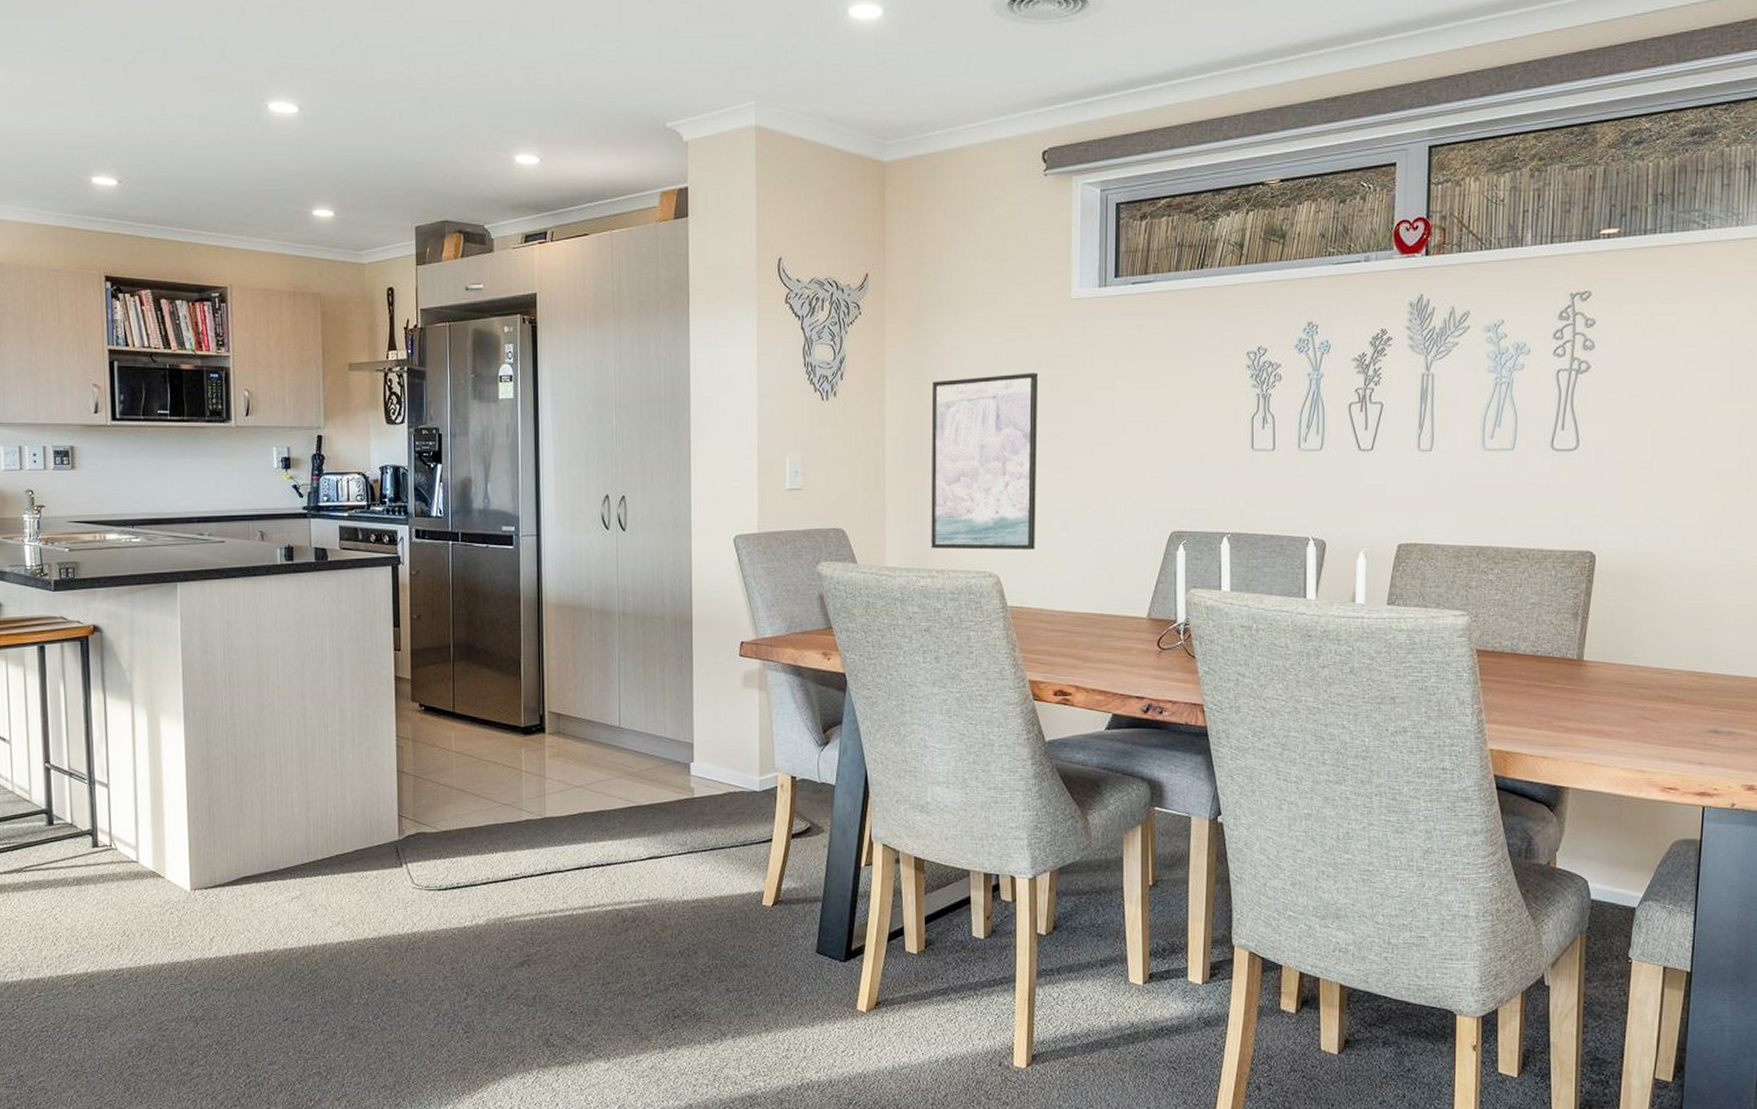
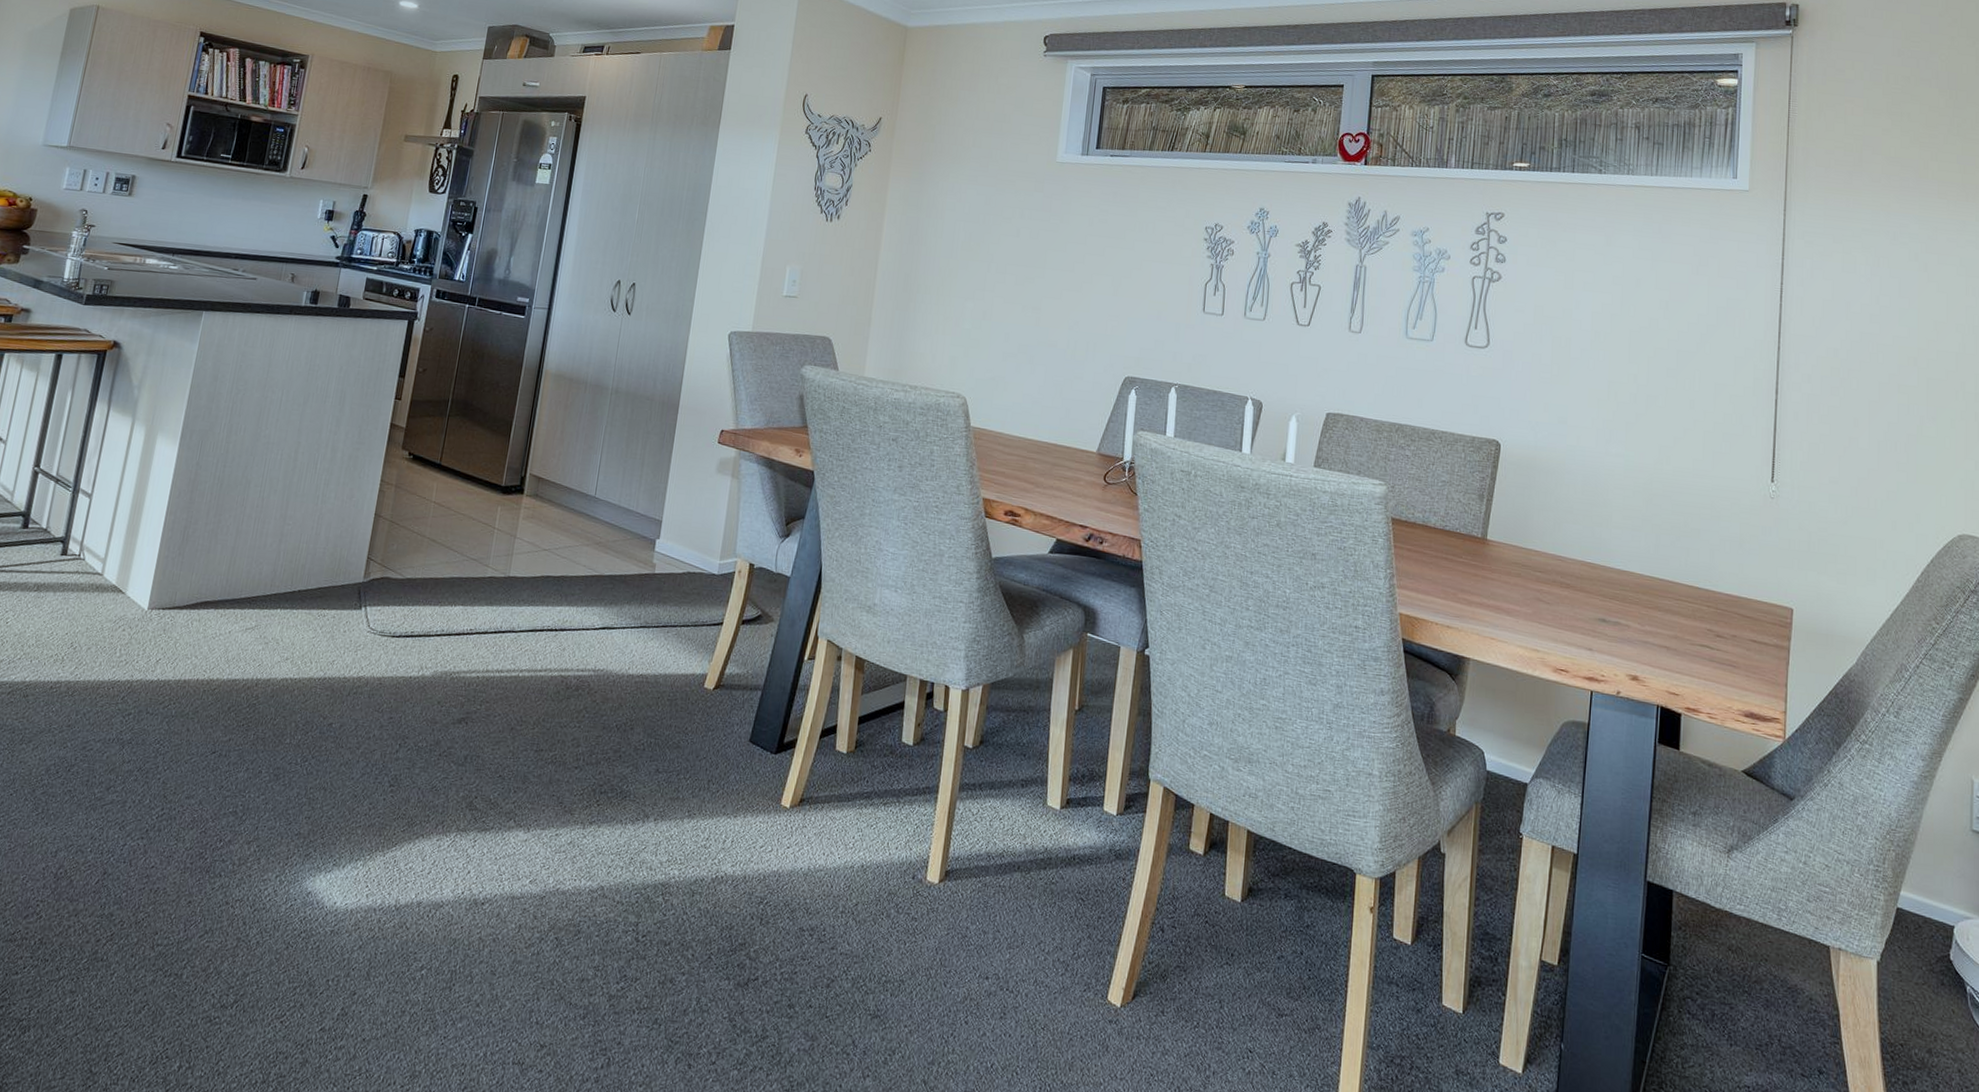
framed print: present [931,372,1039,550] -> none [907,217,1021,378]

